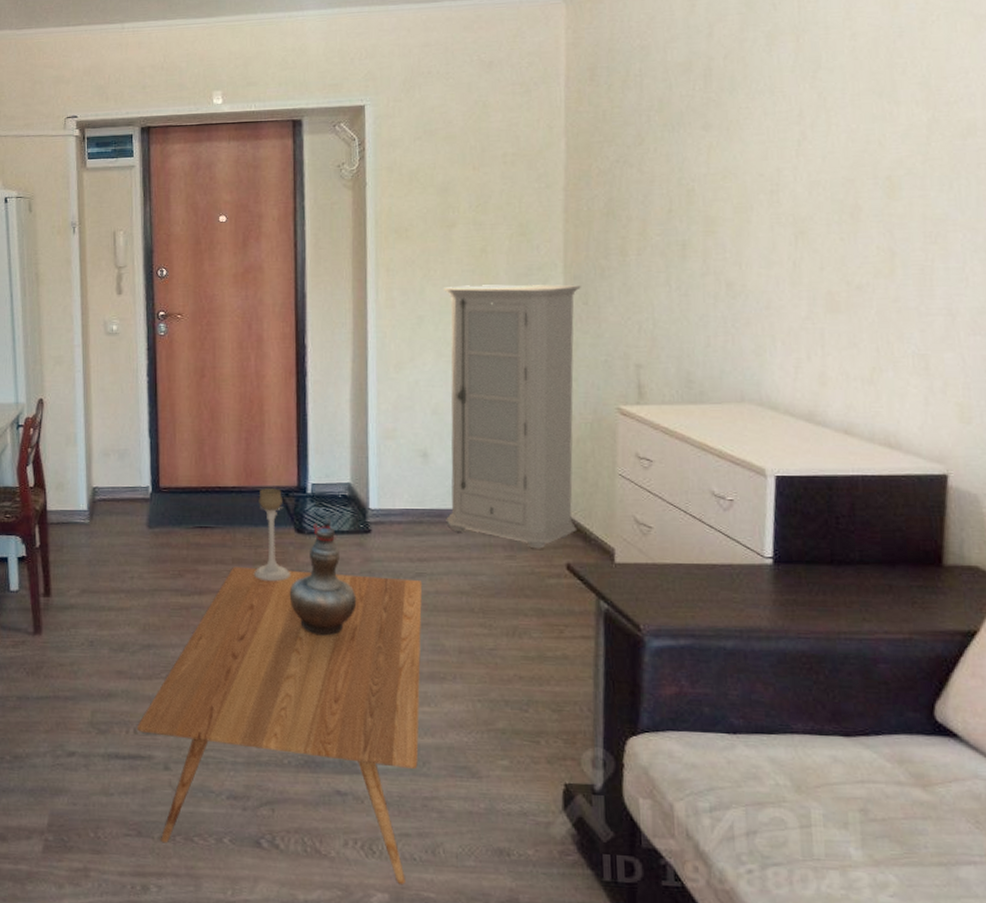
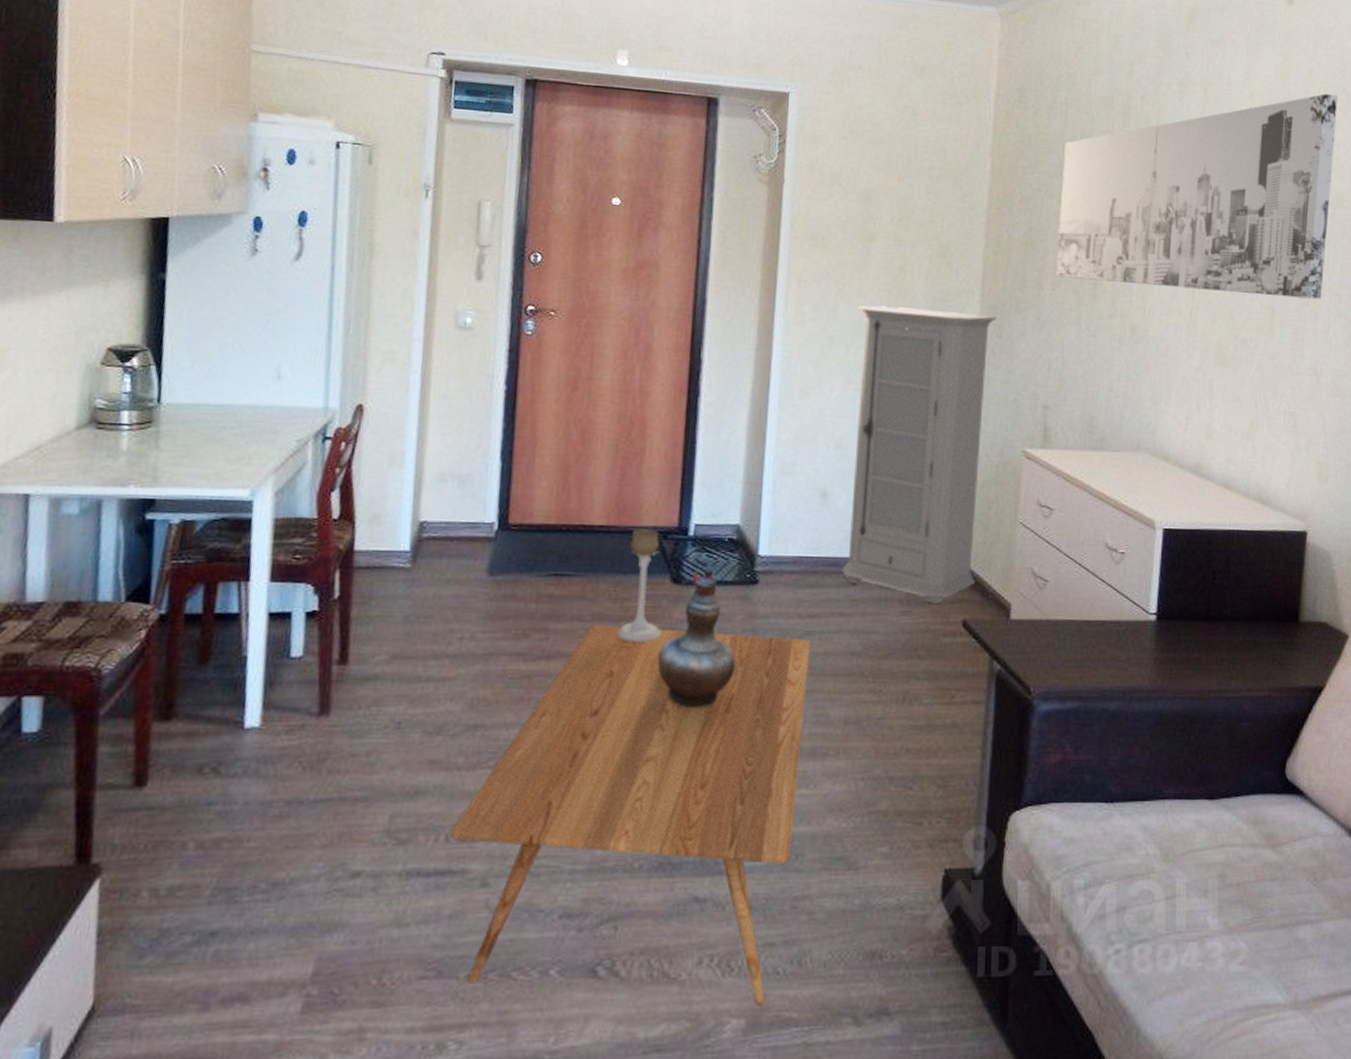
wall art: none [640,19,963,243] -> present [1056,93,1338,300]

